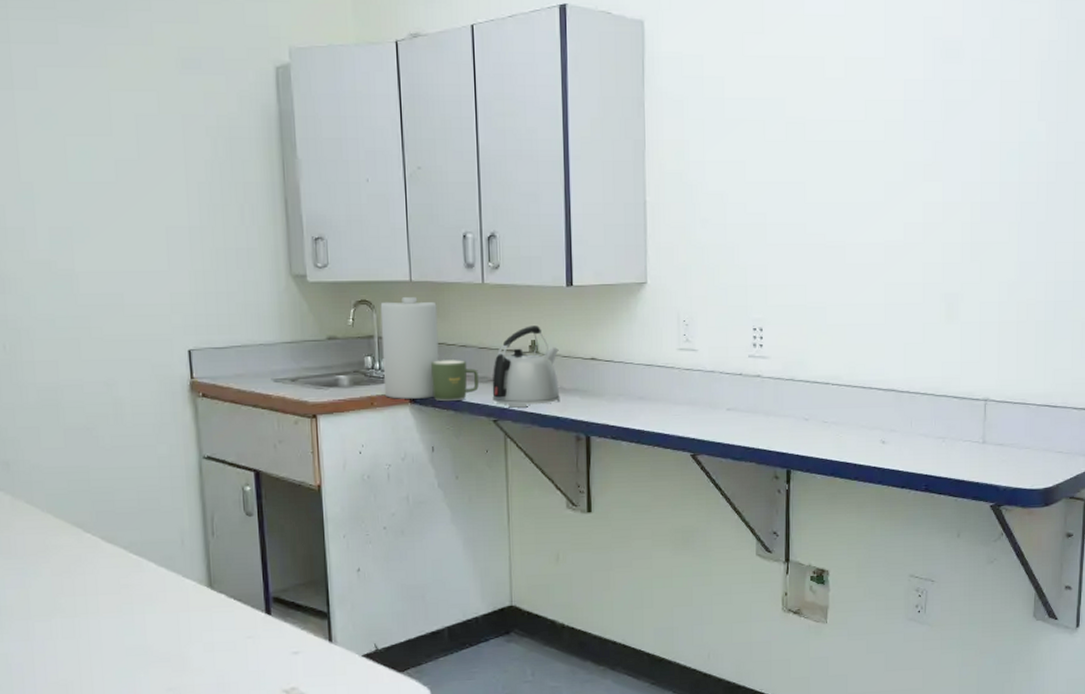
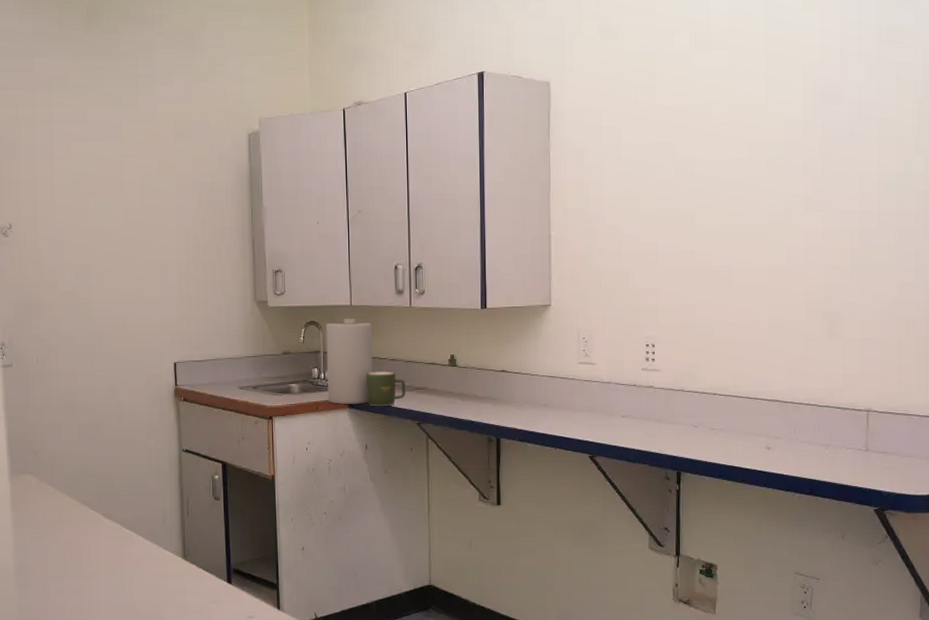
kettle: present [492,326,560,408] -> none [417,342,475,413]

